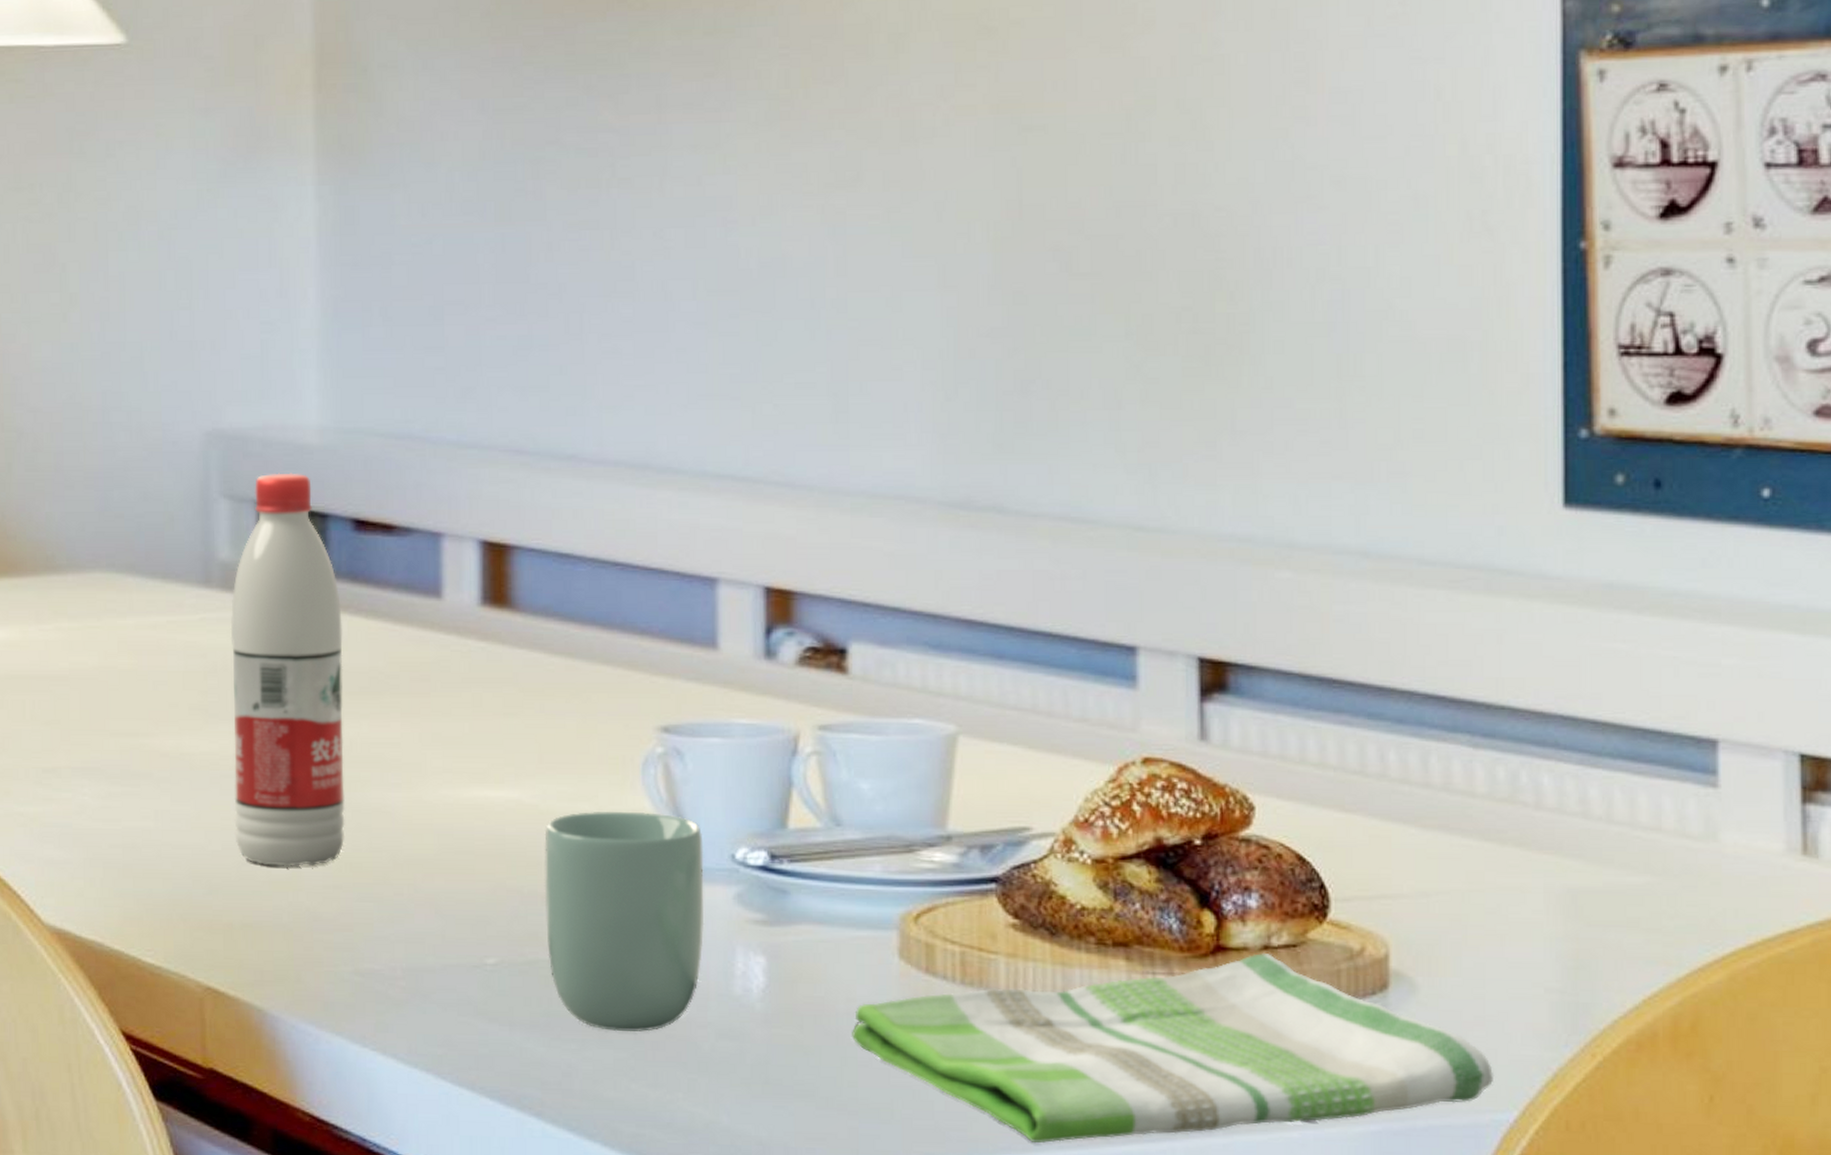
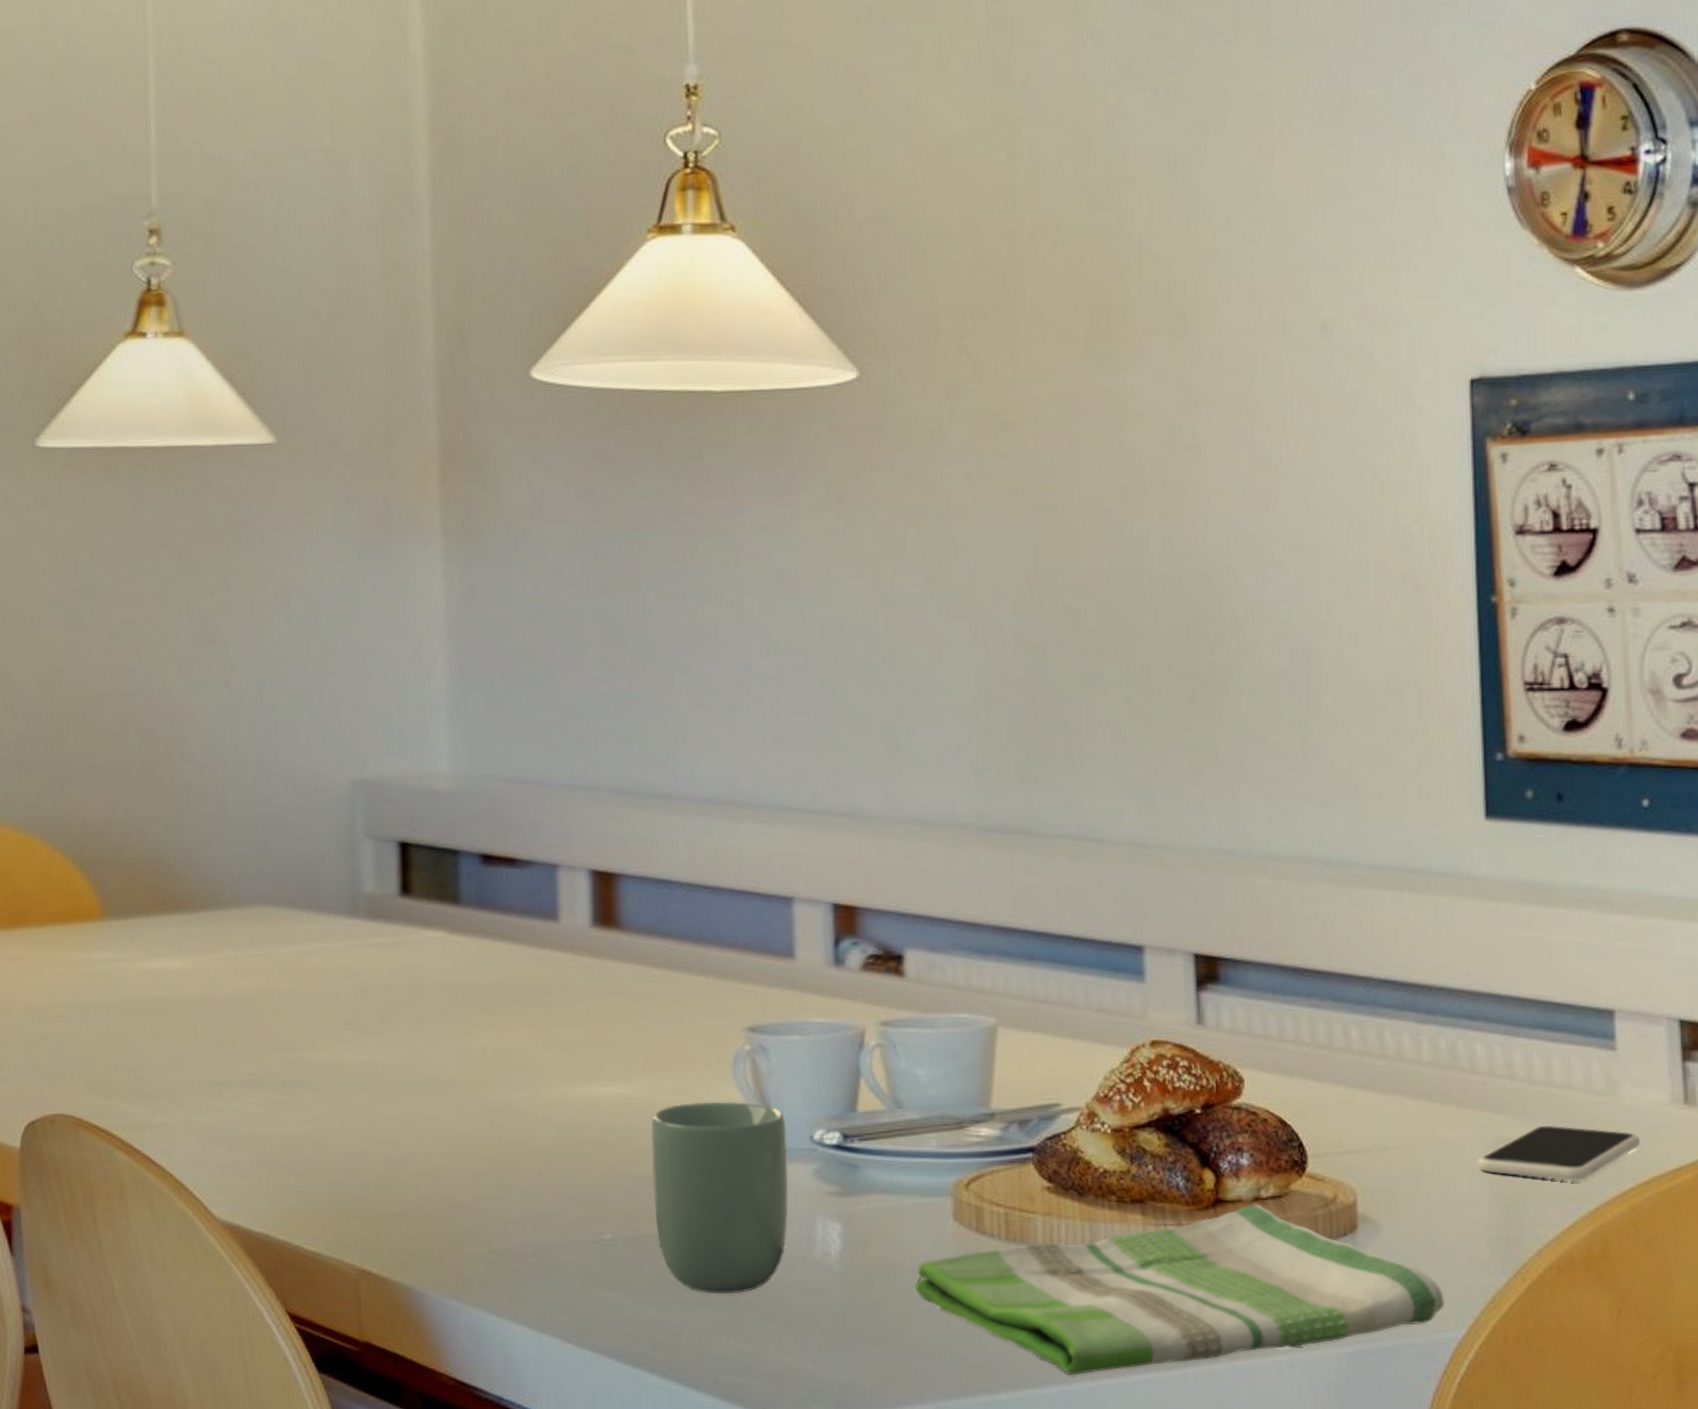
water bottle: present [230,473,345,868] -> none [376,815,480,1161]
smartphone: none [1539,875,1744,942] -> present [1477,1126,1640,1182]

